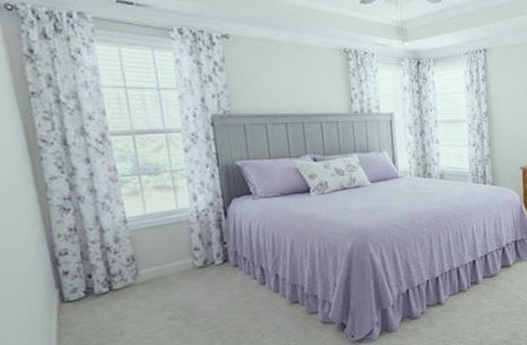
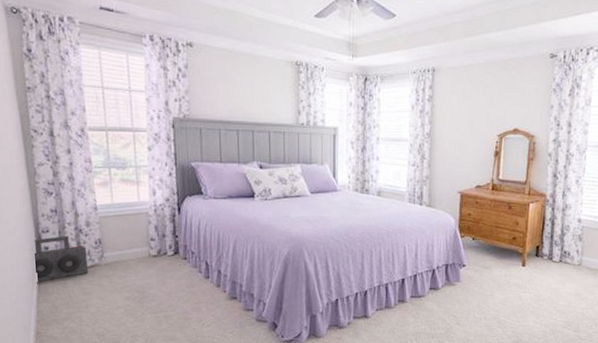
speaker: none [49,255,121,315] -> present [34,235,89,283]

